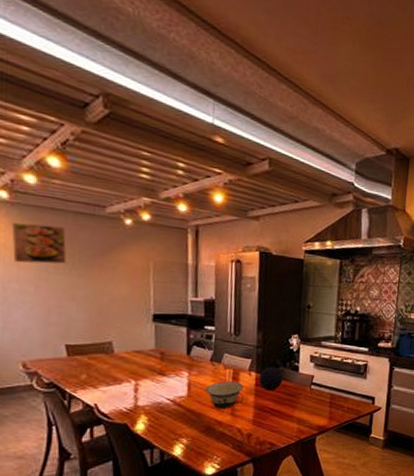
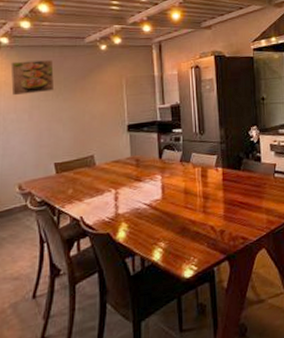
bowl: present [205,381,244,409] -> none [178,179,213,208]
decorative orb: present [258,366,283,391] -> none [225,159,248,185]

